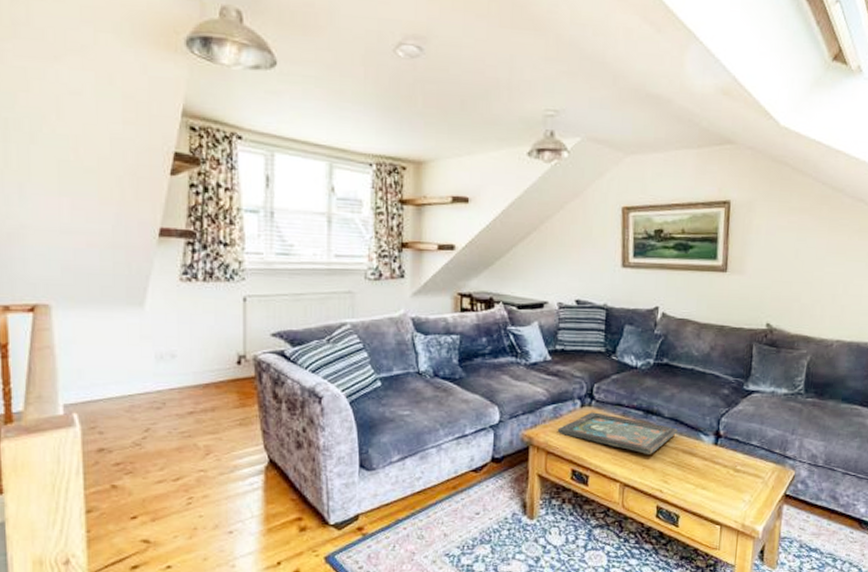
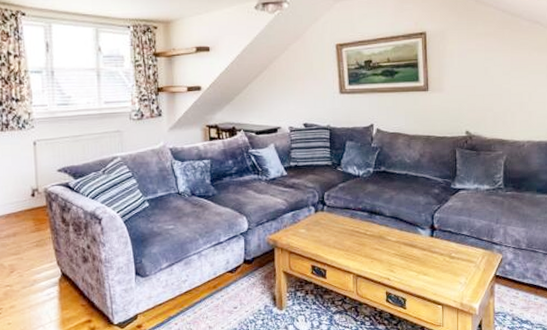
decorative tray: present [557,412,678,454] -> none [296,216,398,249]

